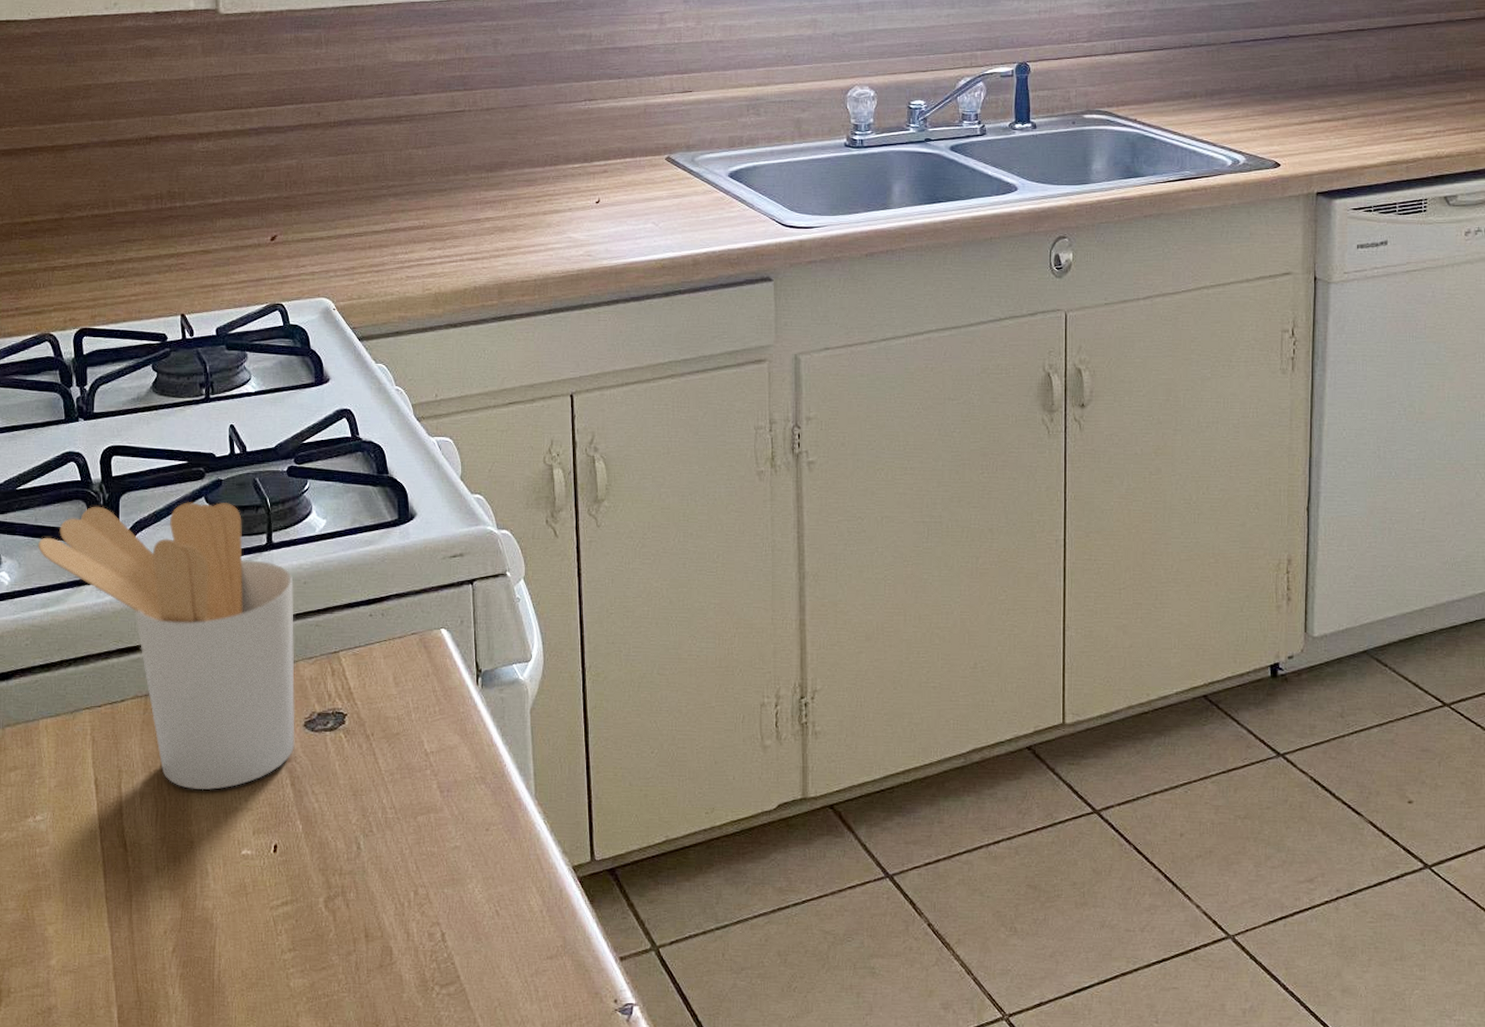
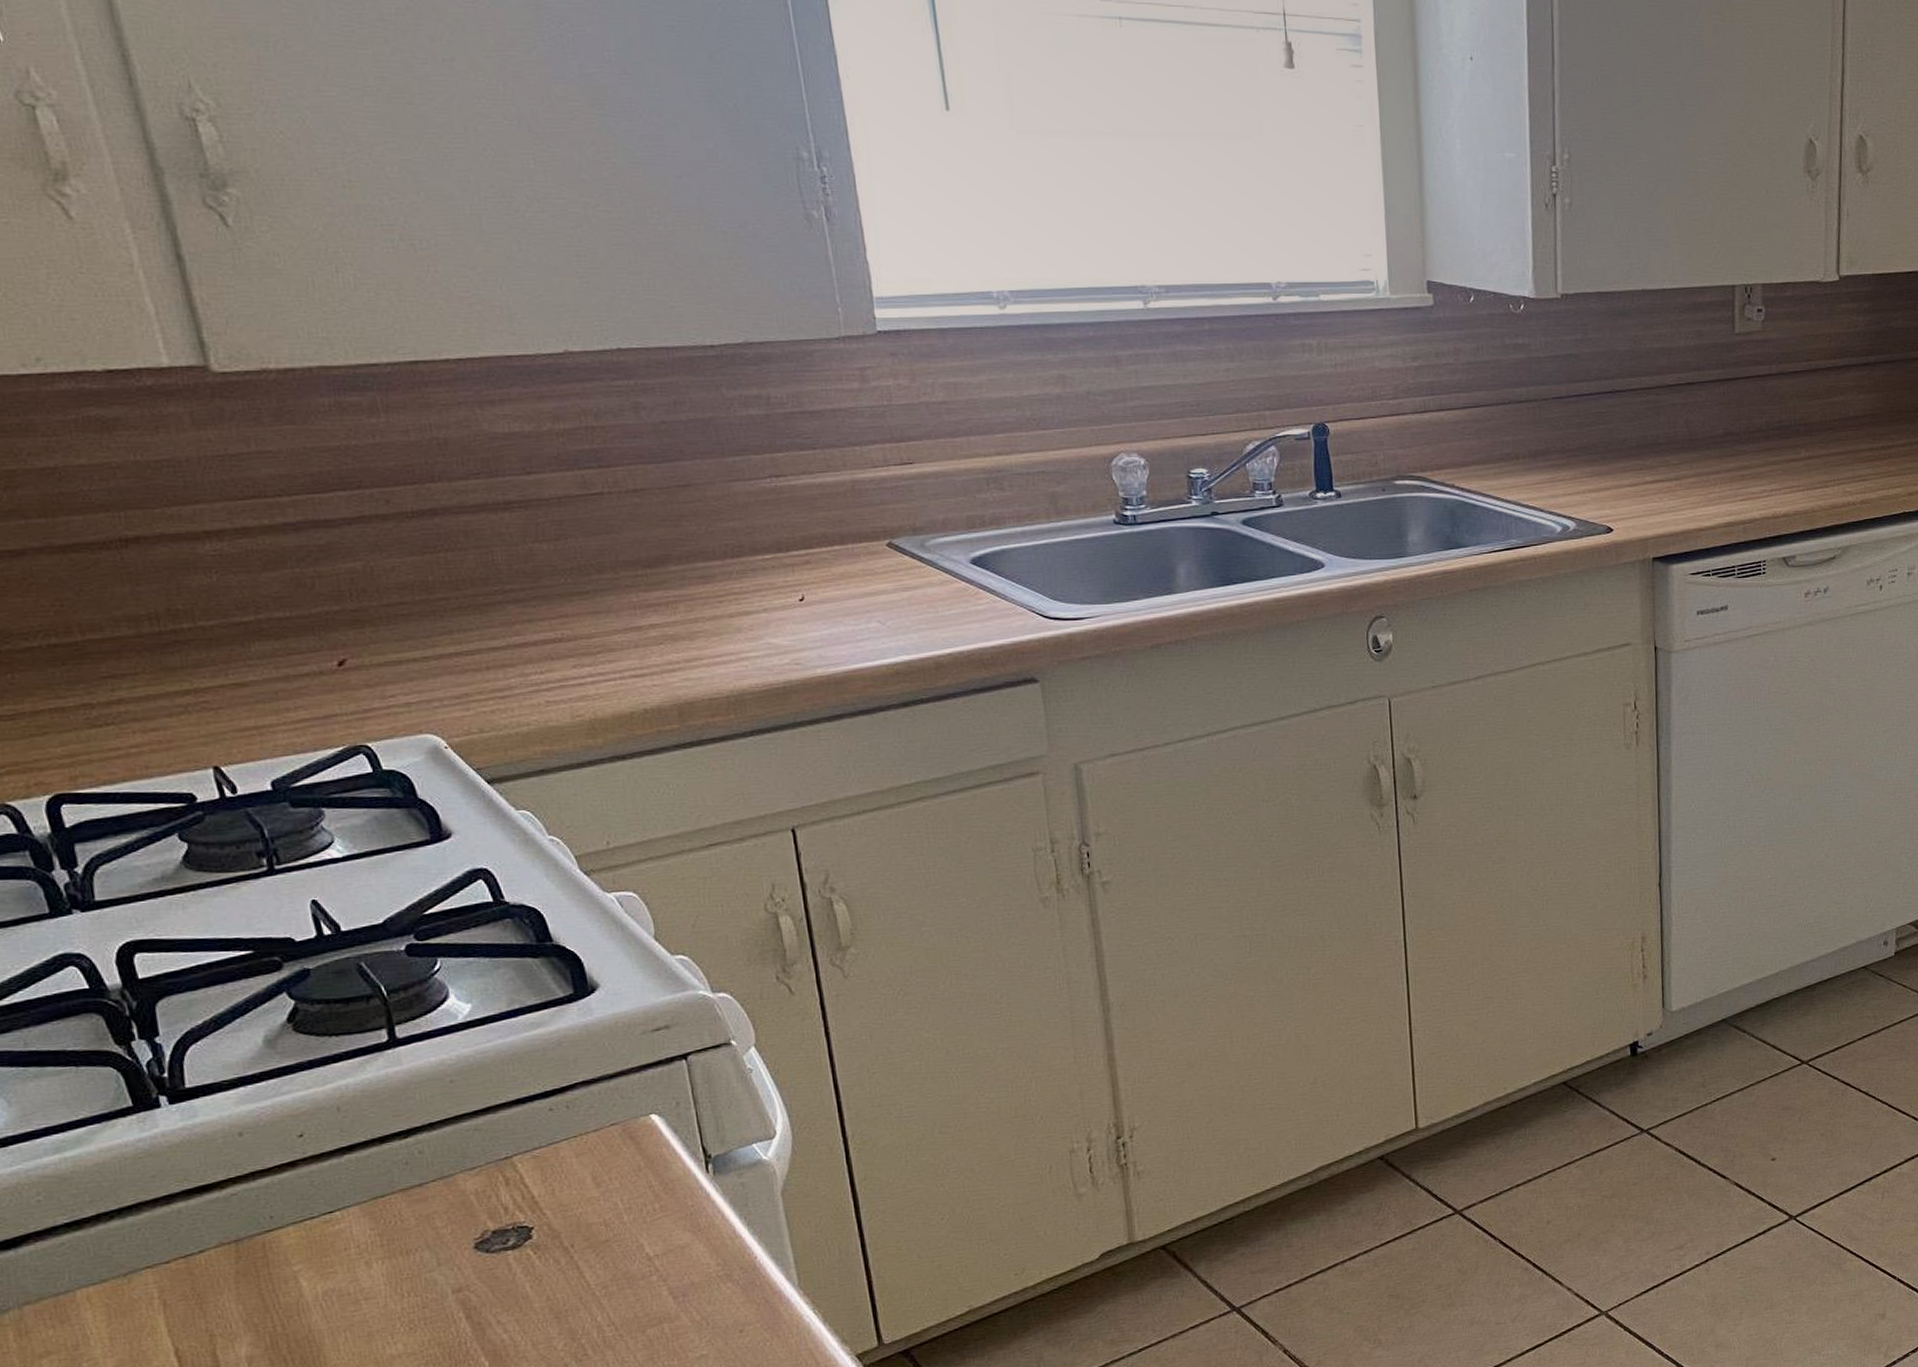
utensil holder: present [37,502,295,791] -> none [33,996,465,1343]

